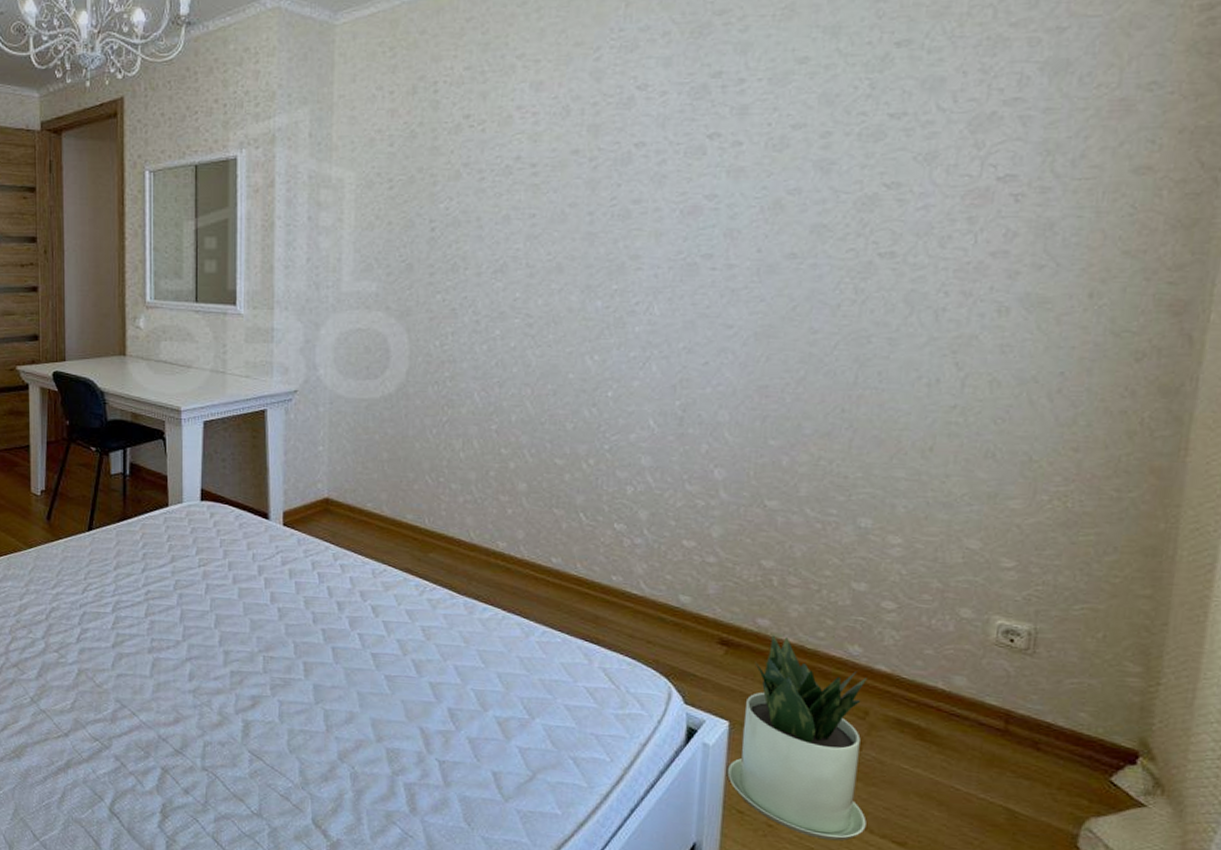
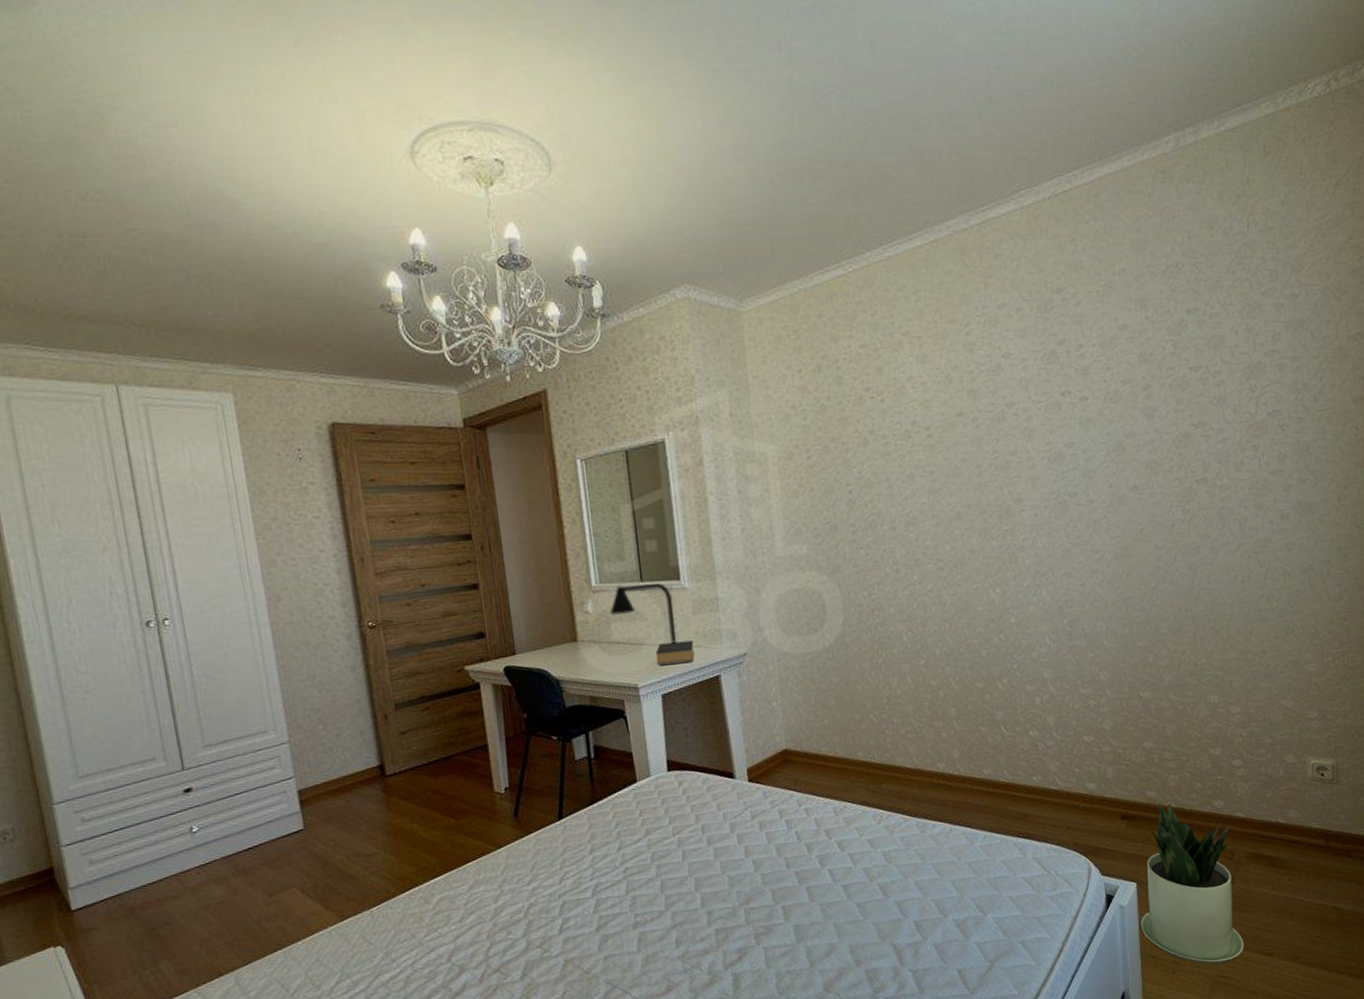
desk lamp: none [161,299,225,370] -> present [610,580,676,644]
book: none [202,369,243,393] -> present [655,640,695,666]

